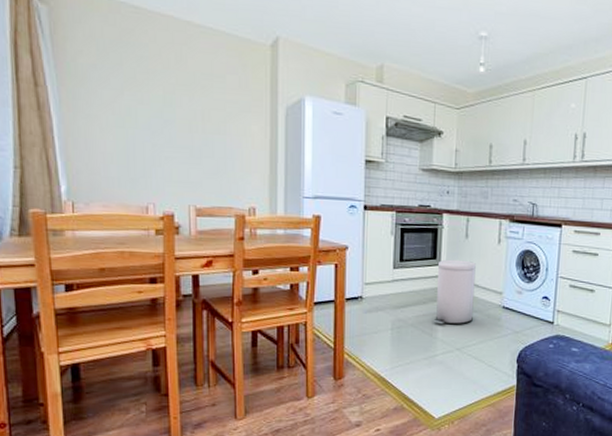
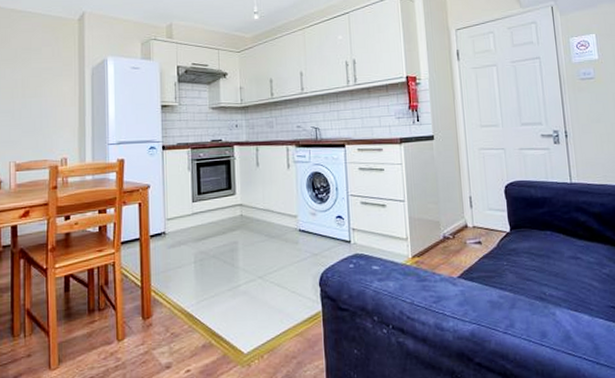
pedal bin: present [432,259,476,325] -> none [232,187,271,253]

